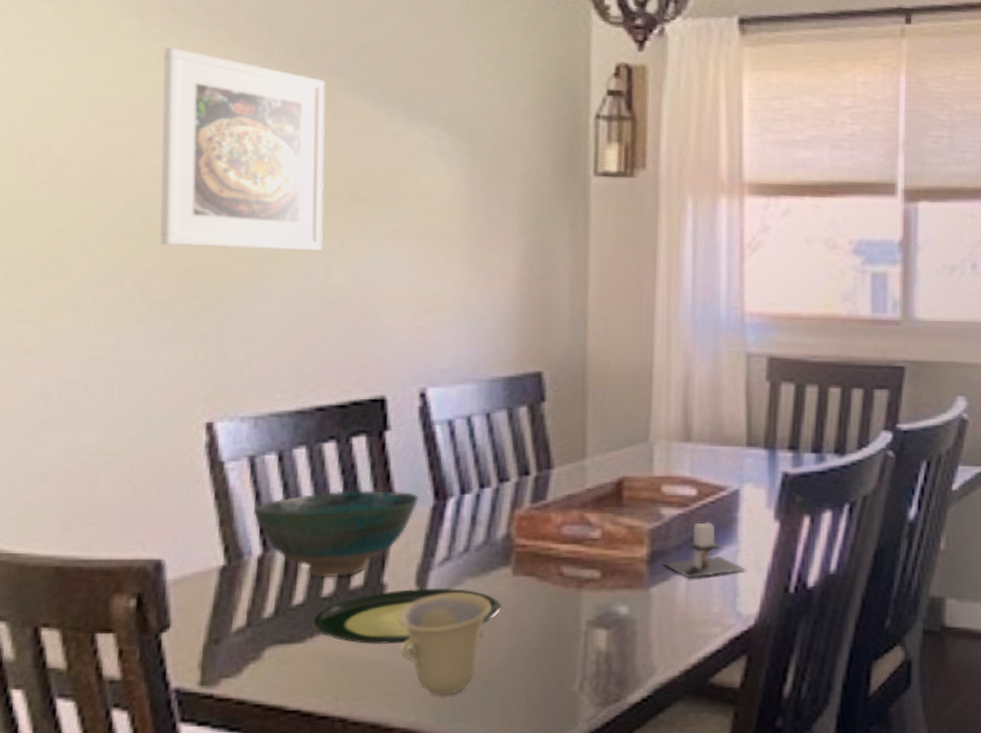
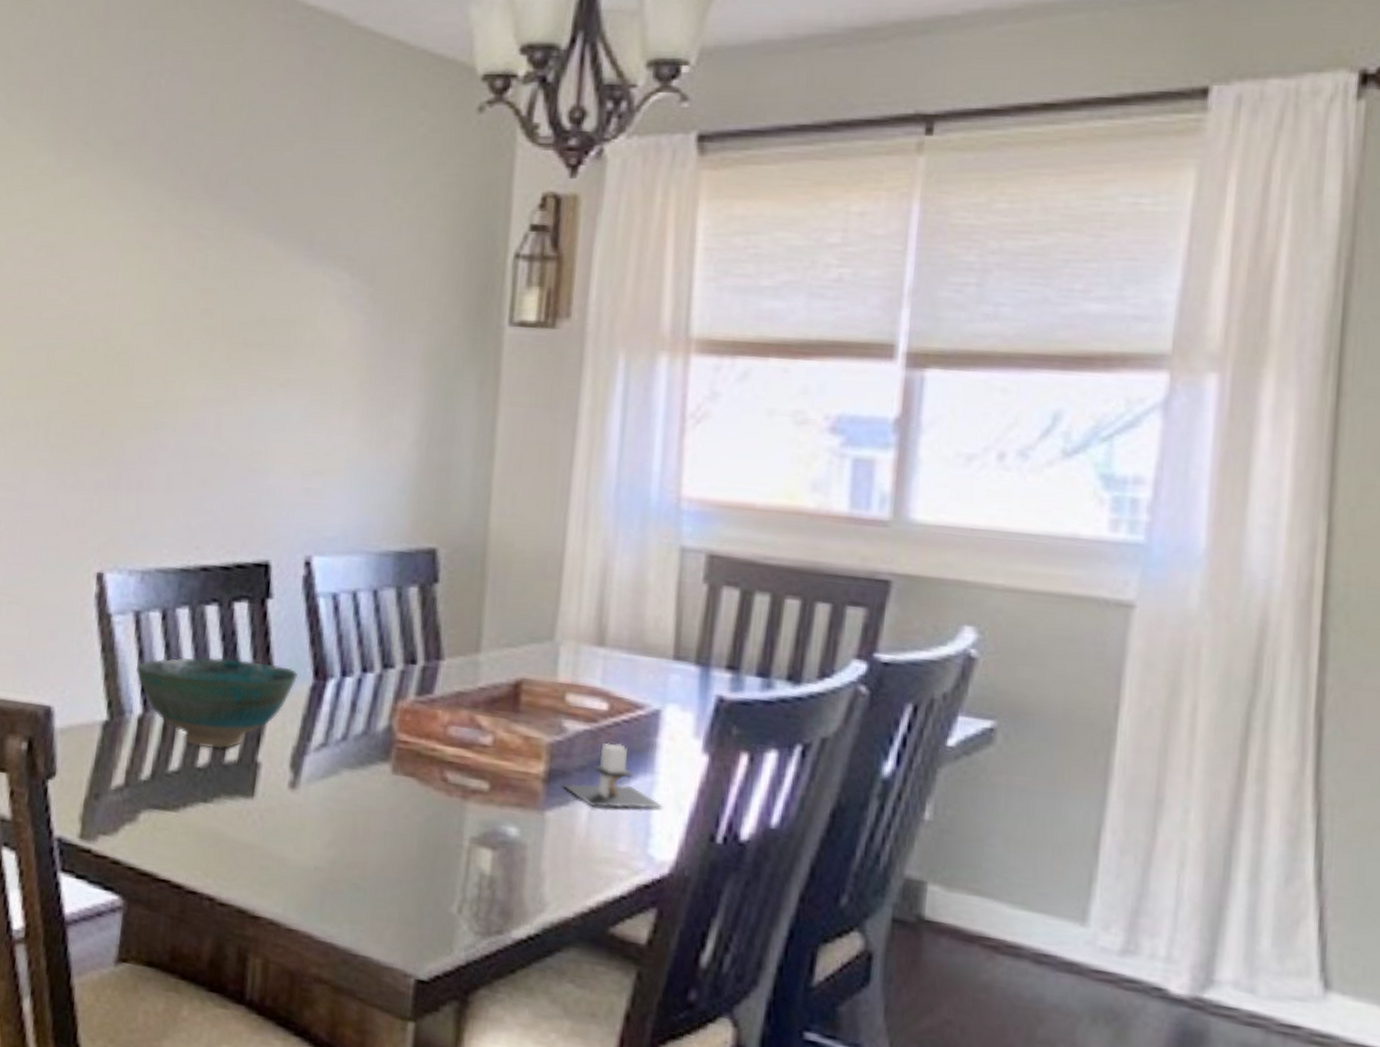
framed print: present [159,46,326,251] -> none [63,182,227,400]
plate: present [313,589,502,644] -> none [186,771,379,829]
cup: present [398,592,491,696] -> none [270,781,367,893]

